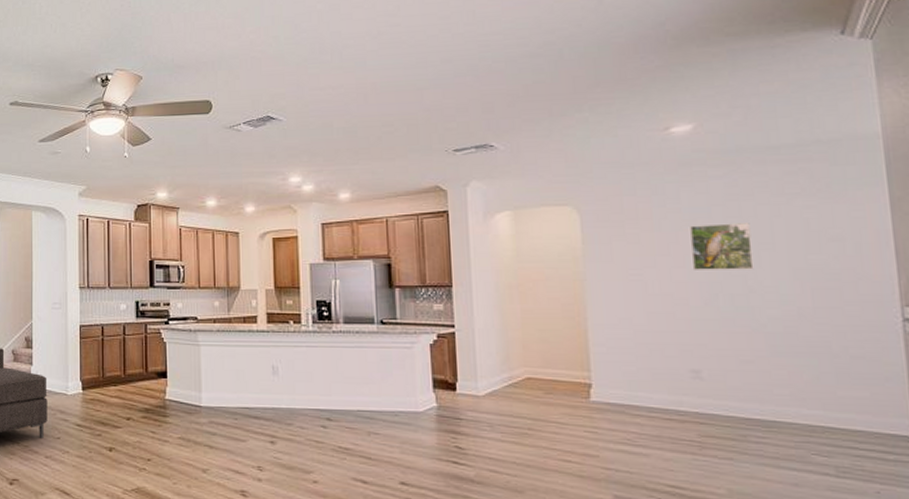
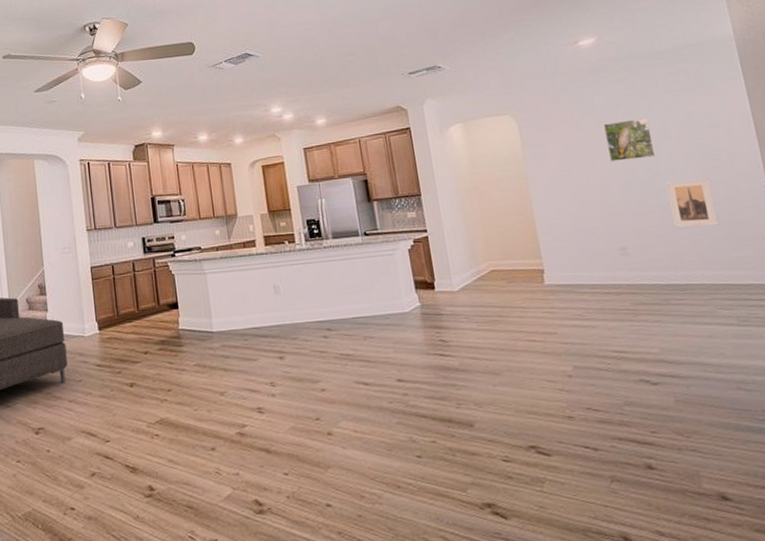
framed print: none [763,300,827,357] -> present [666,179,719,228]

